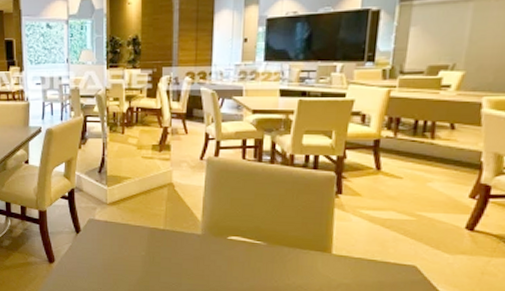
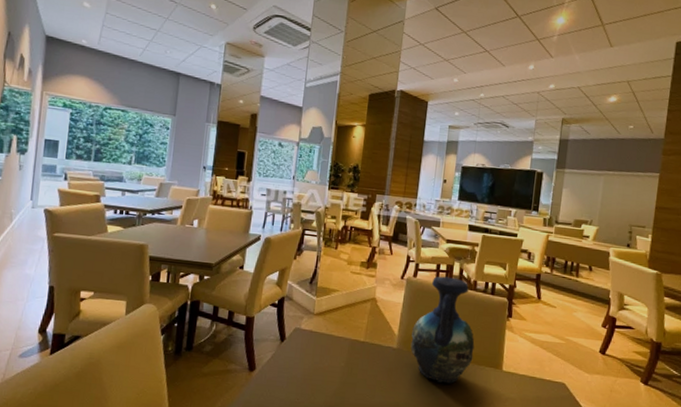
vase: none [217,153,295,270] -> present [410,276,475,384]

